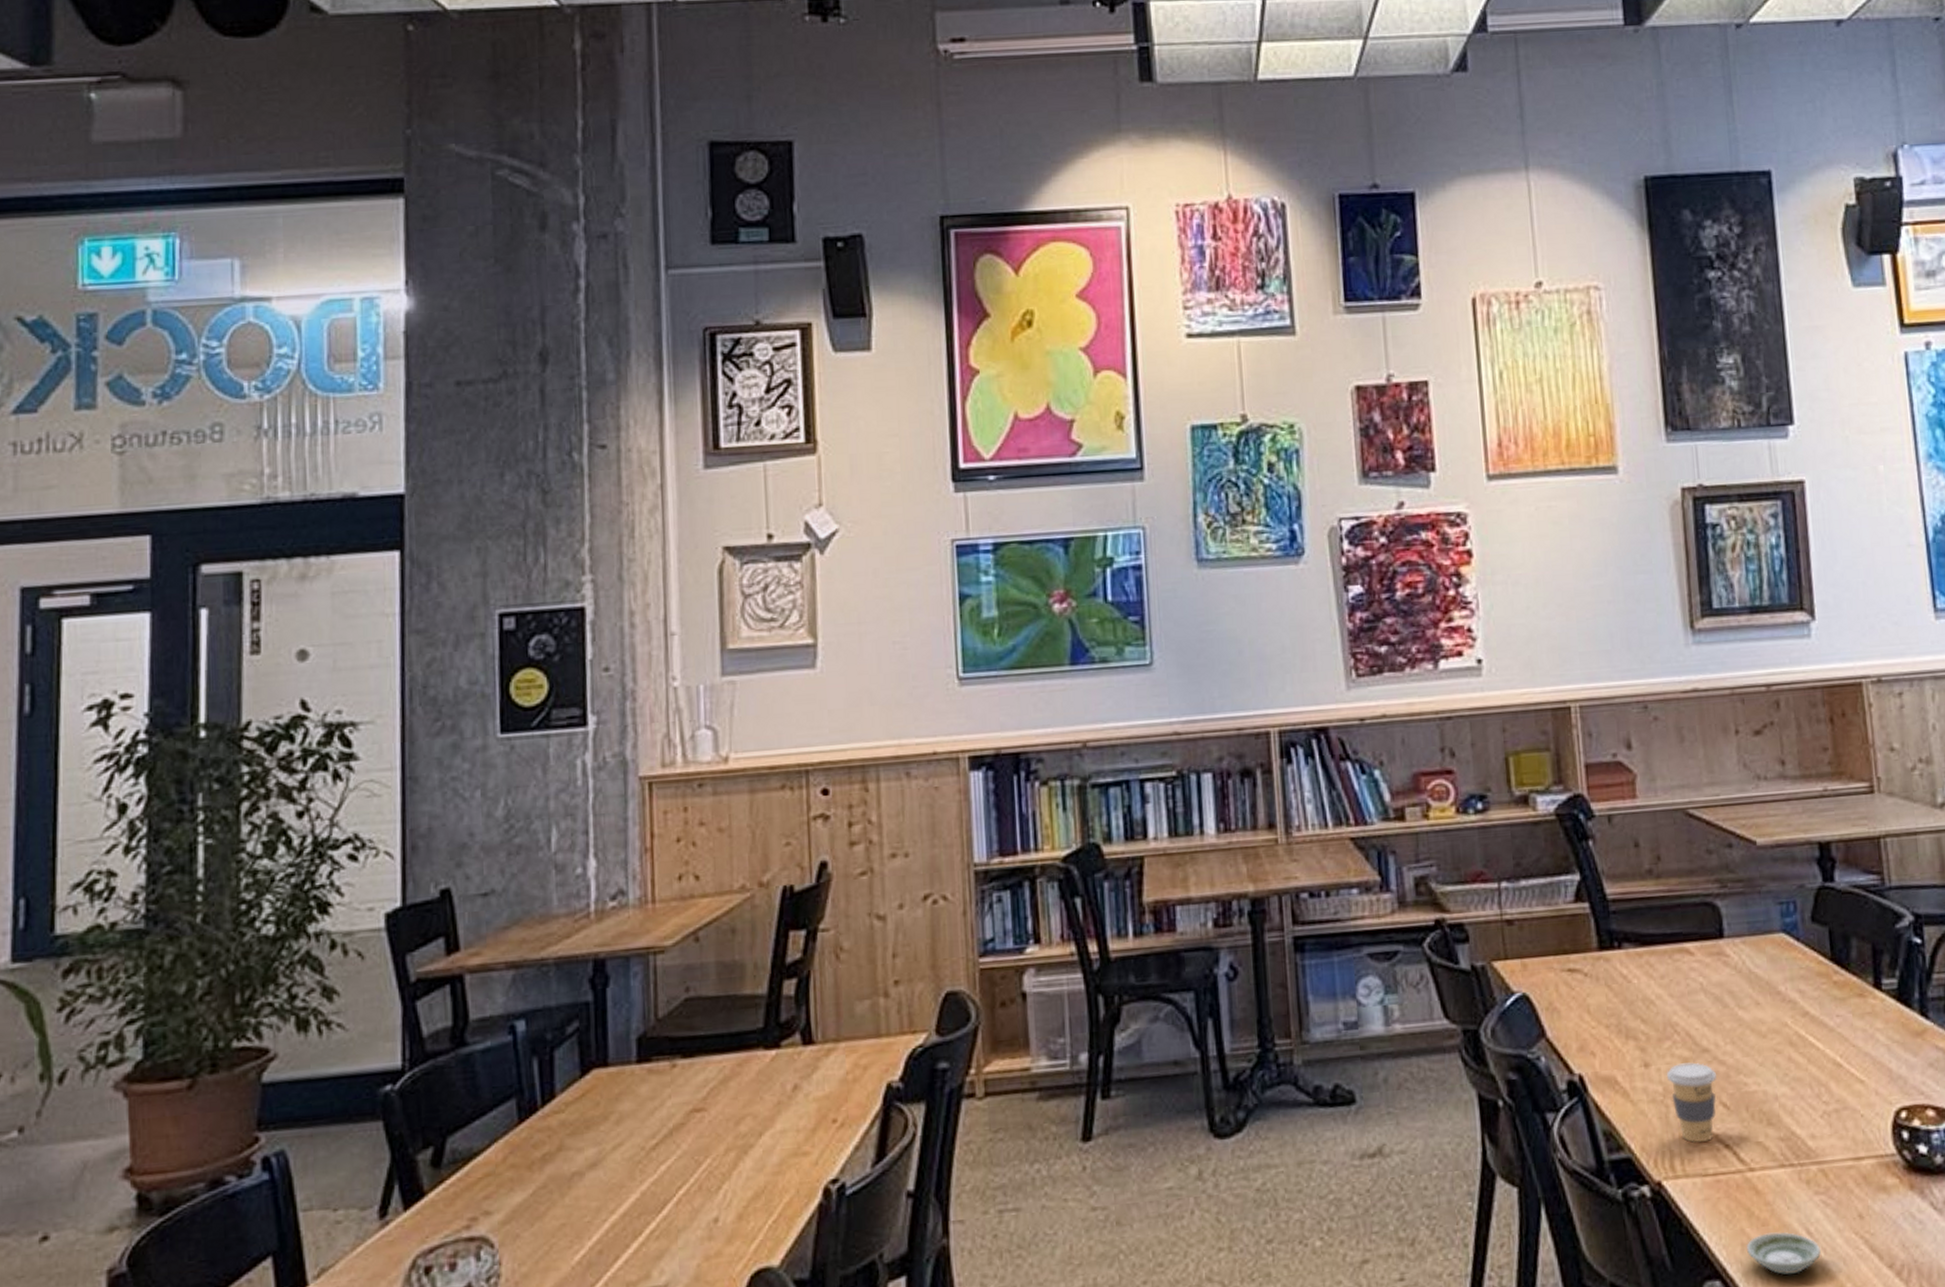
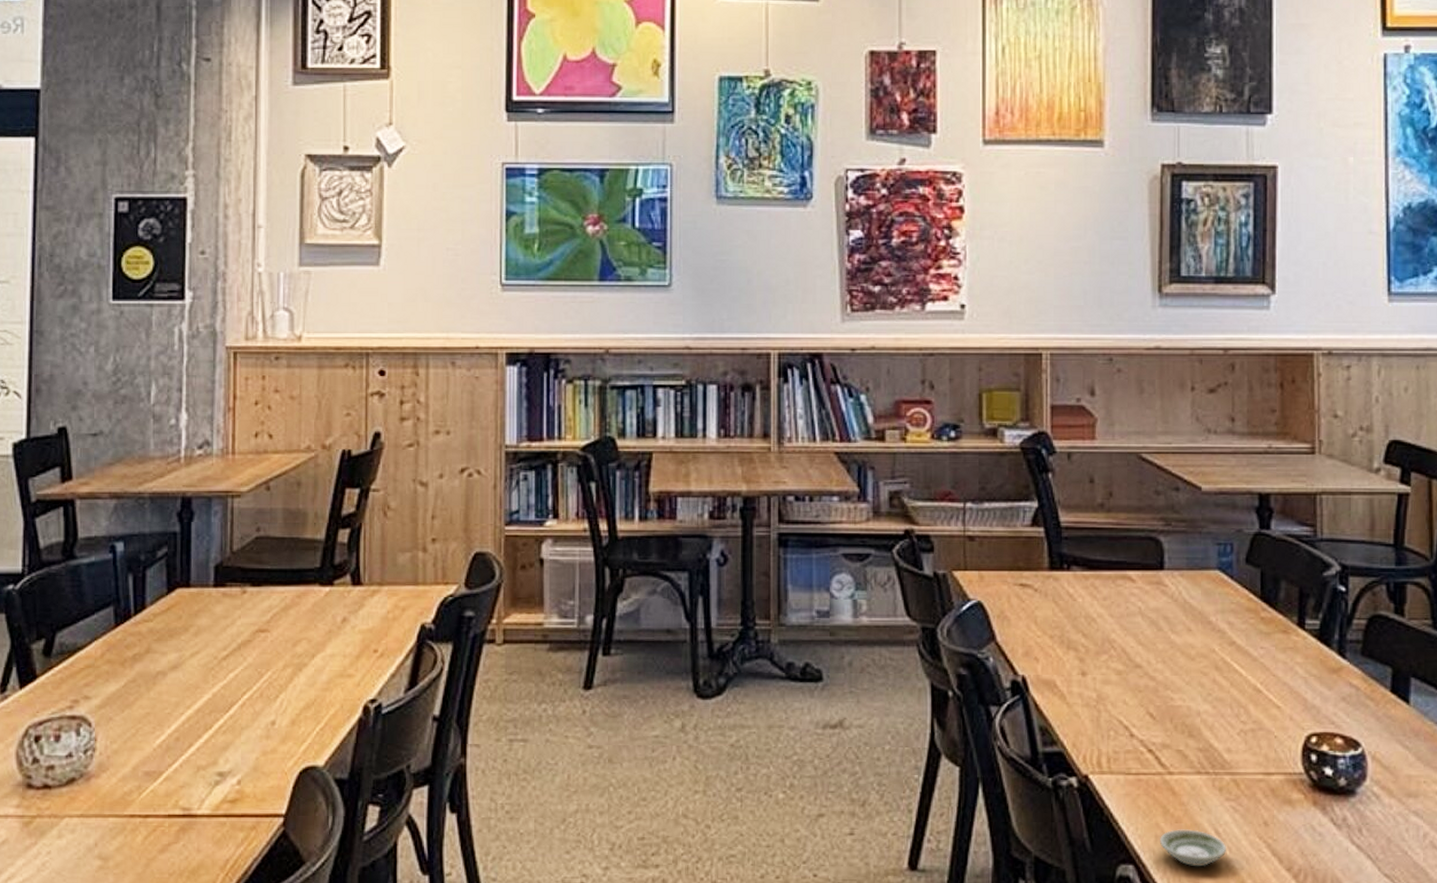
coffee cup: present [1666,1062,1717,1143] -> none [1100,675,1146,746]

